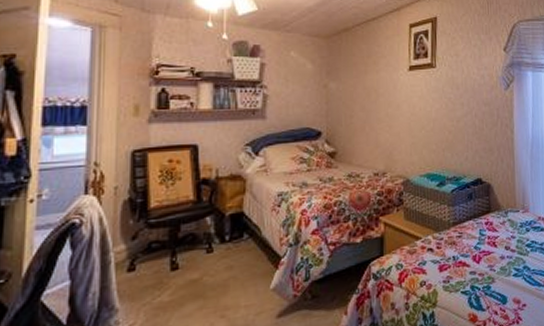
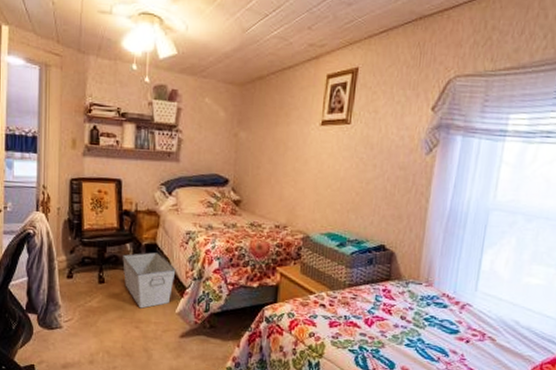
storage bin: none [202,222,268,292] -> present [122,252,176,309]

